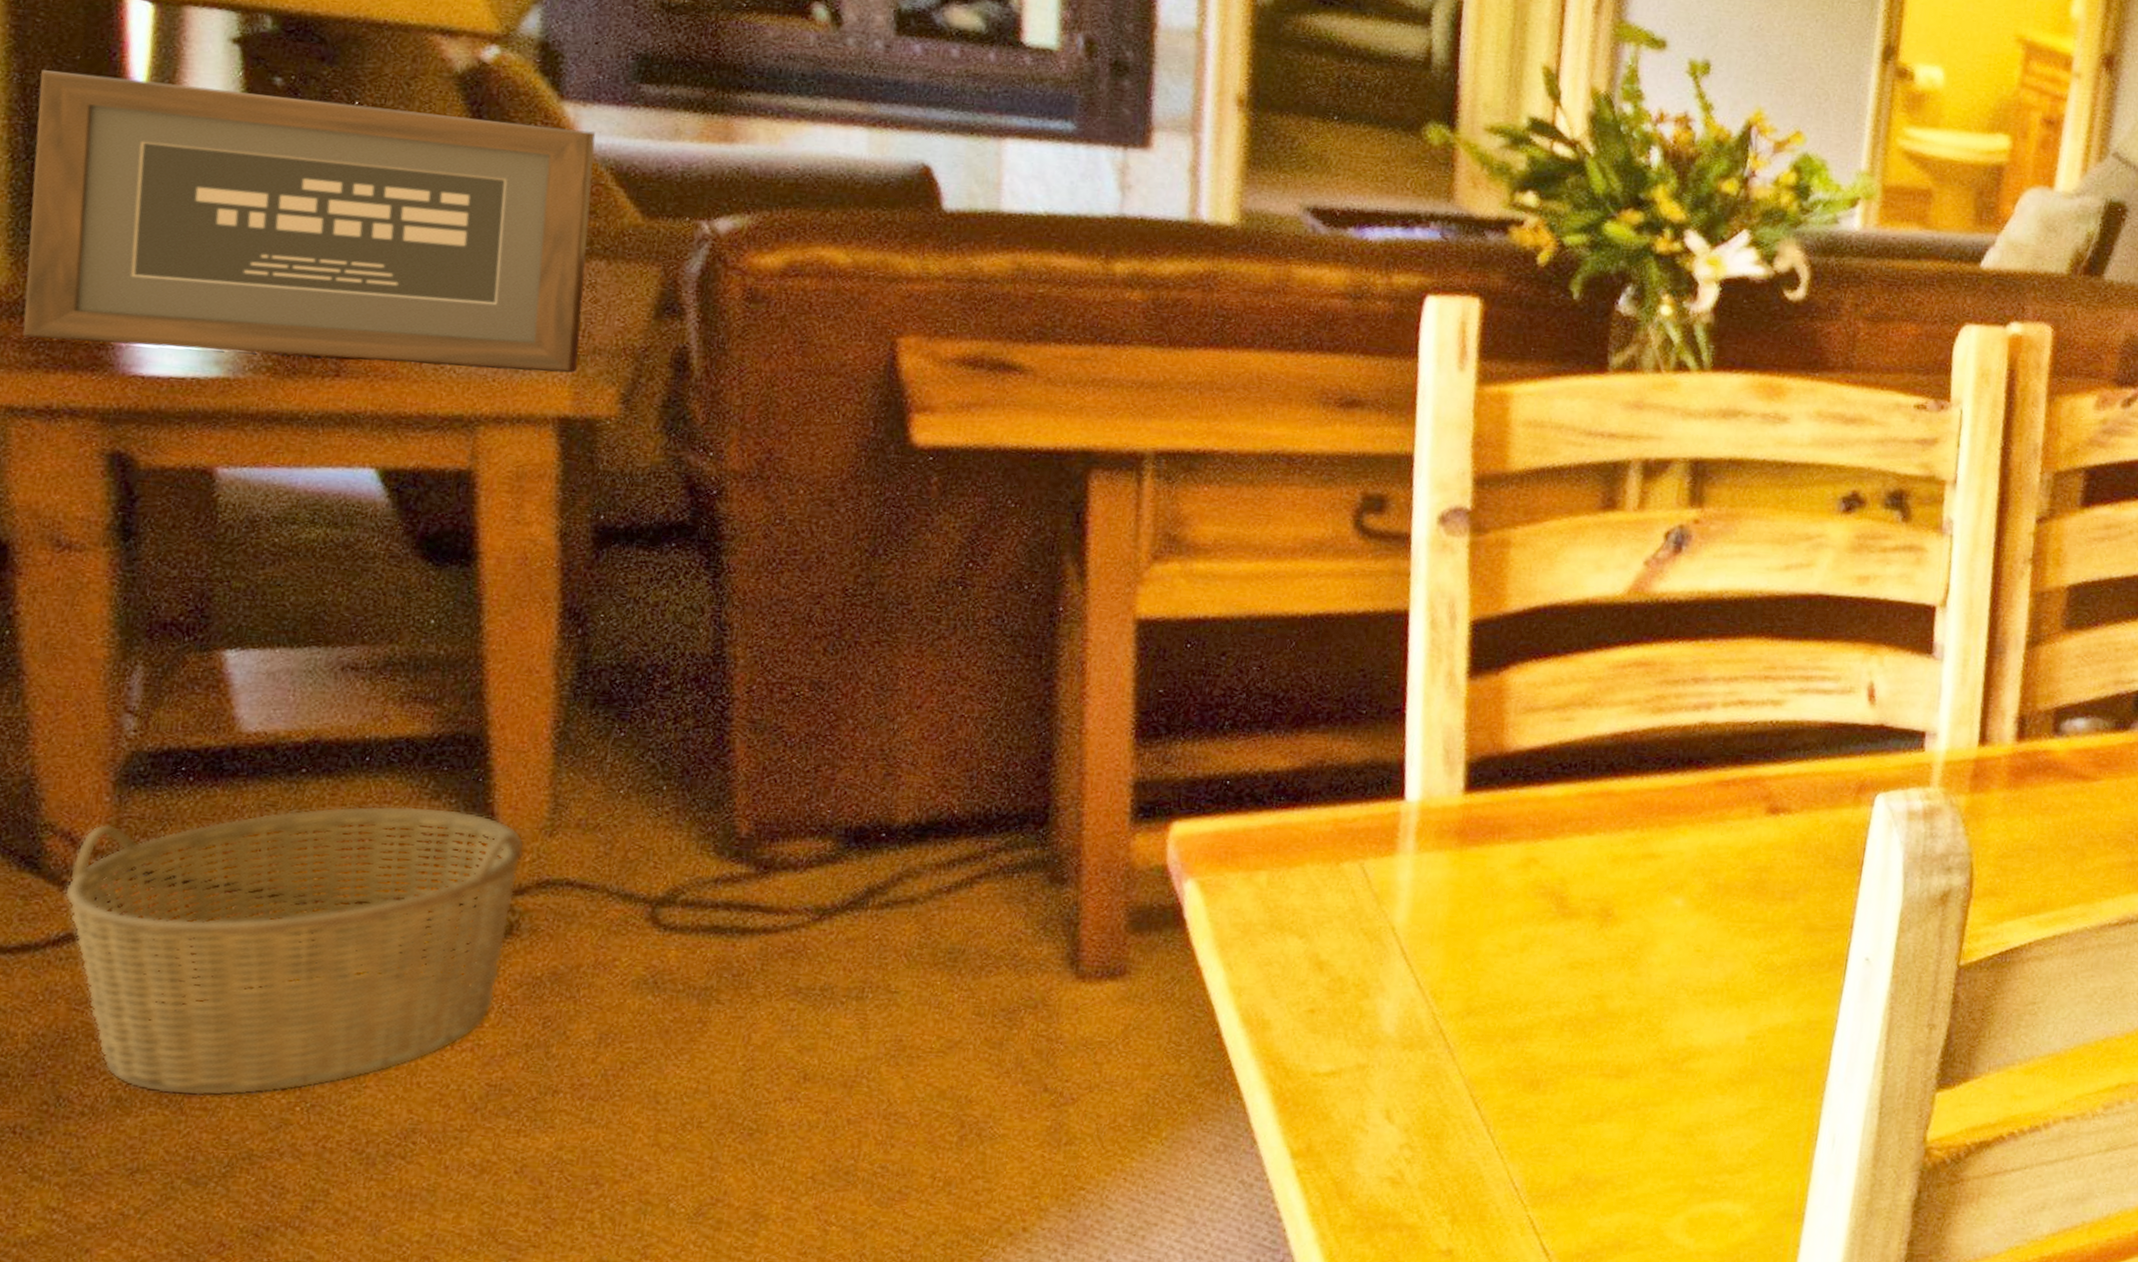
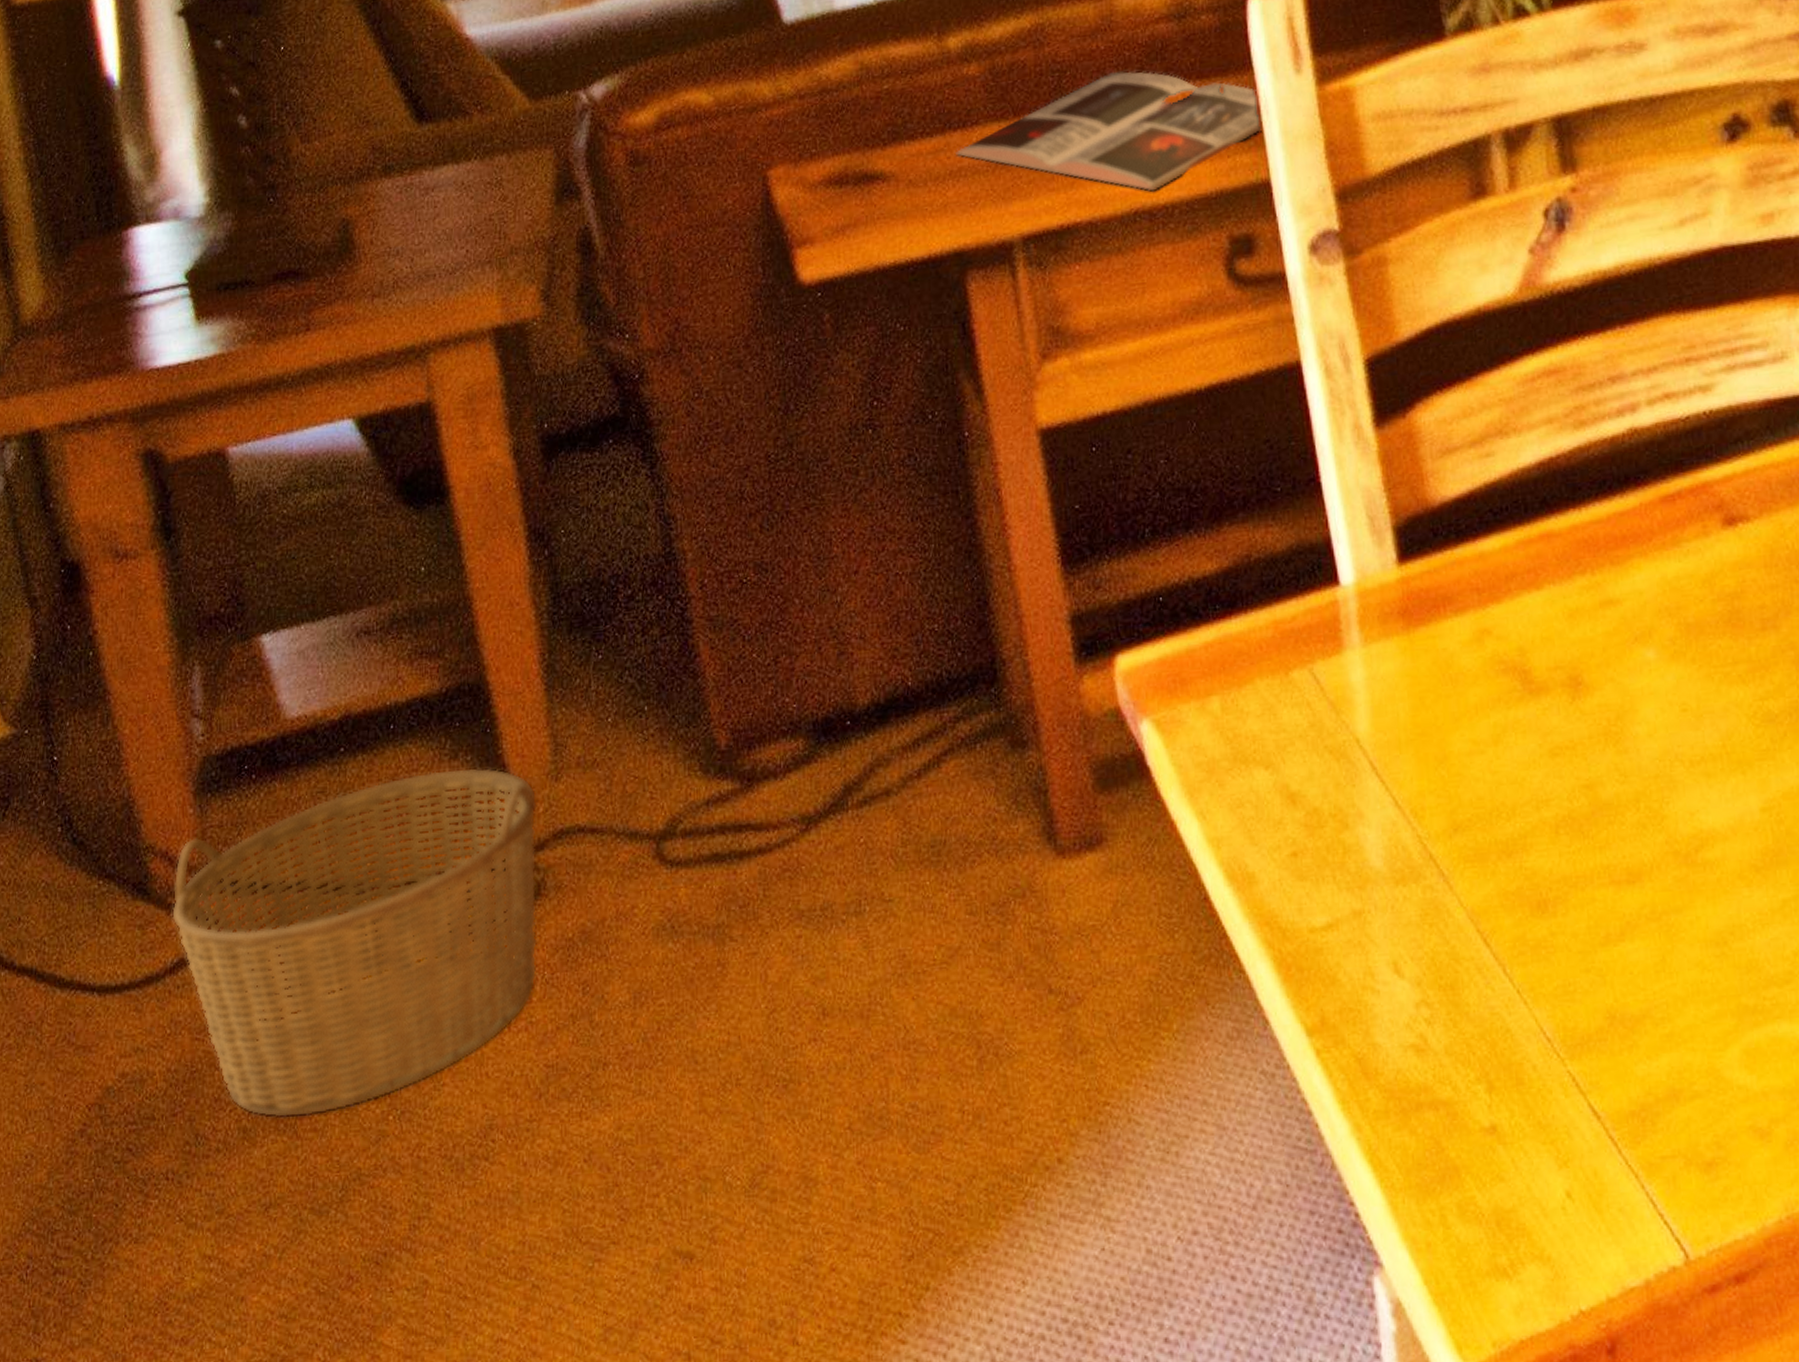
picture frame: present [23,70,596,373] -> none [40,24,500,352]
magazine: none [1102,330,1418,440] -> present [956,71,1262,192]

